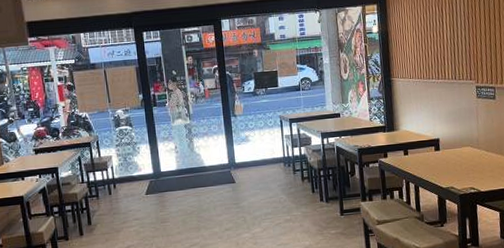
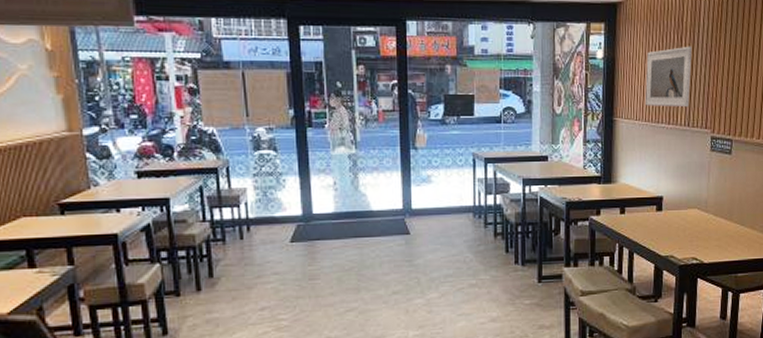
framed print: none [414,15,455,66] -> present [645,46,693,108]

